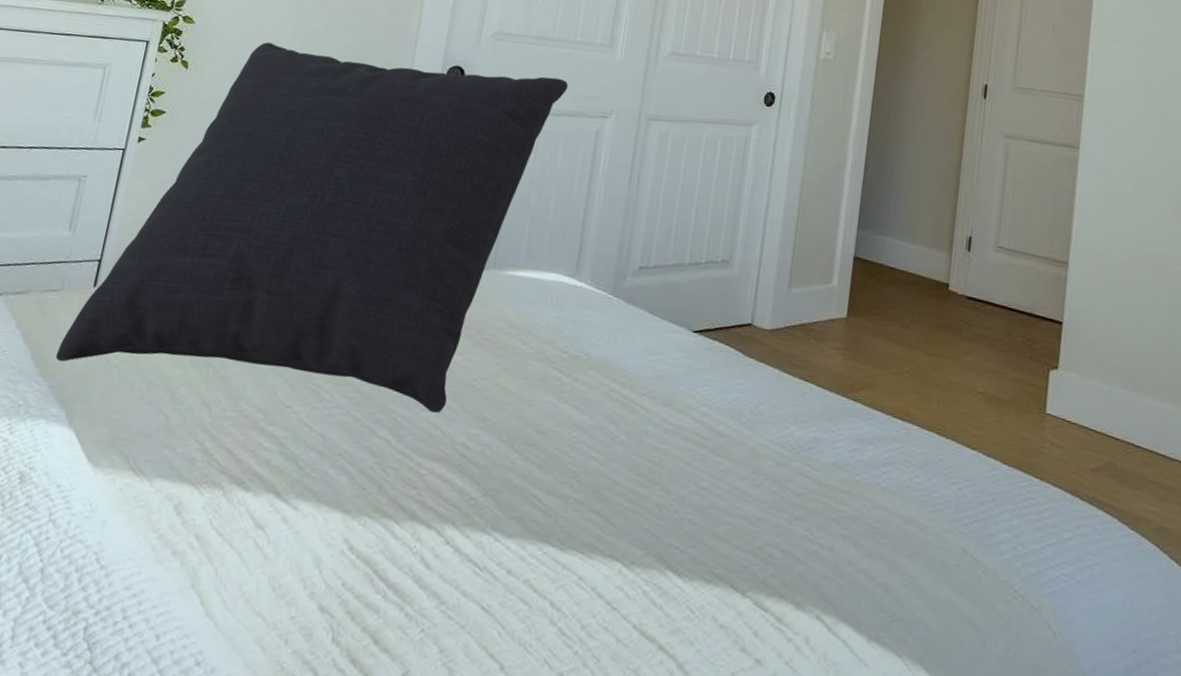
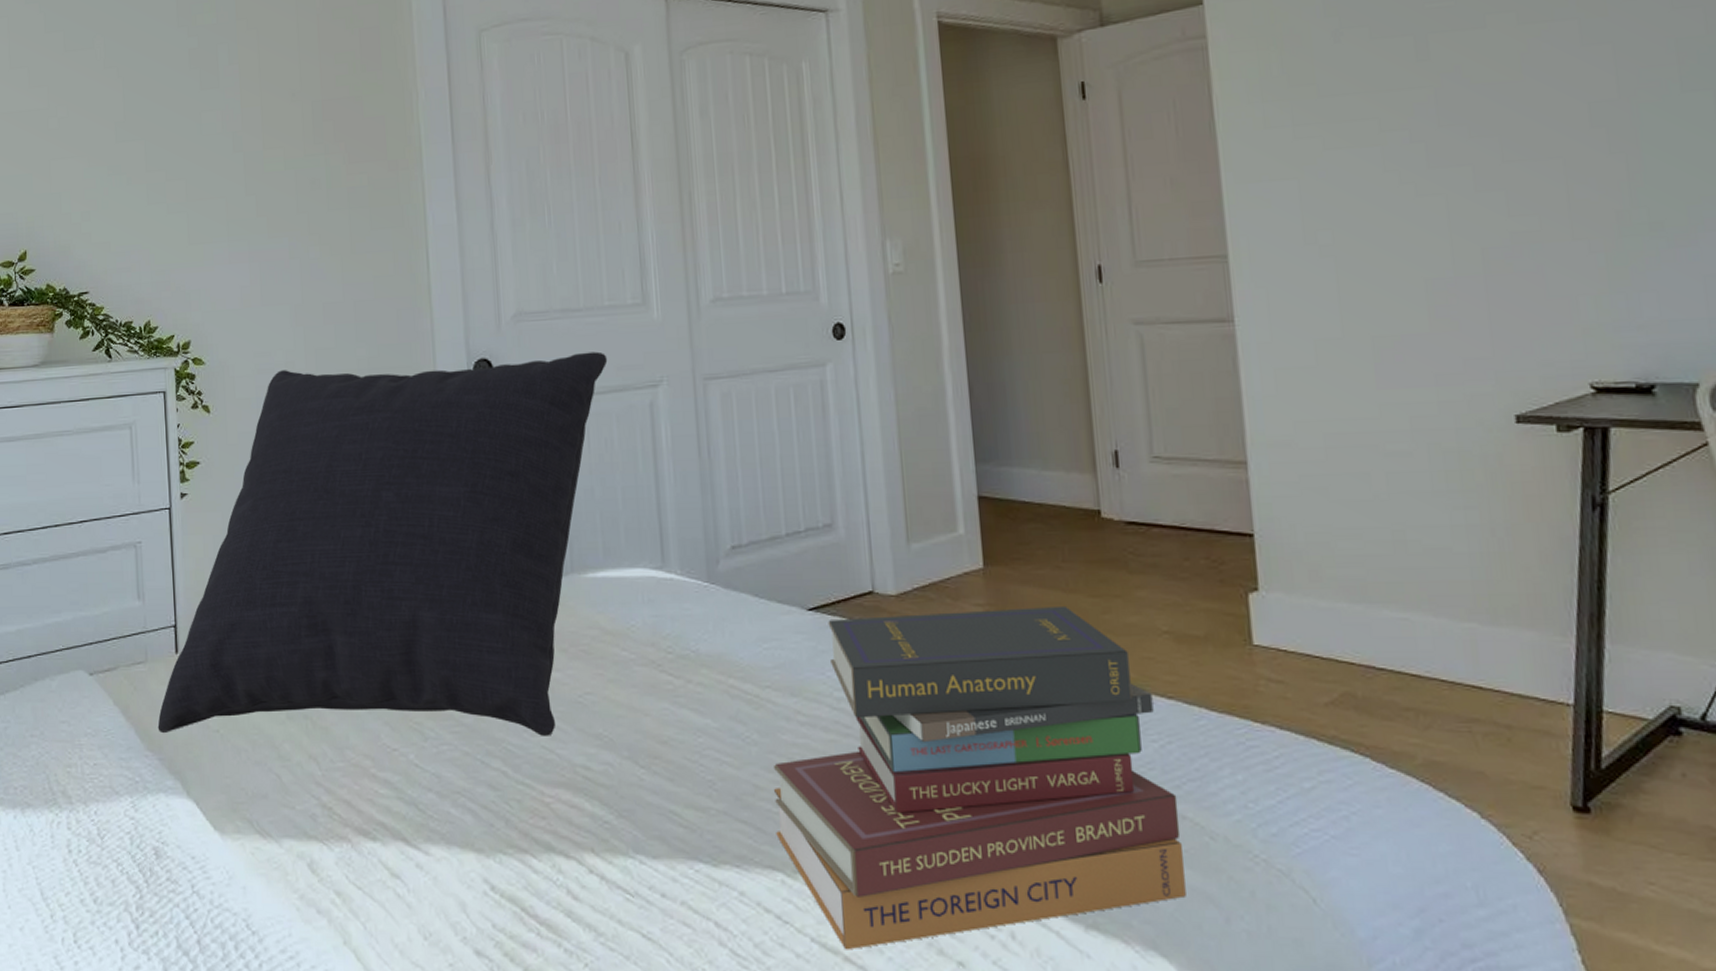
books: none [623,343,964,640] -> present [773,605,1186,950]

